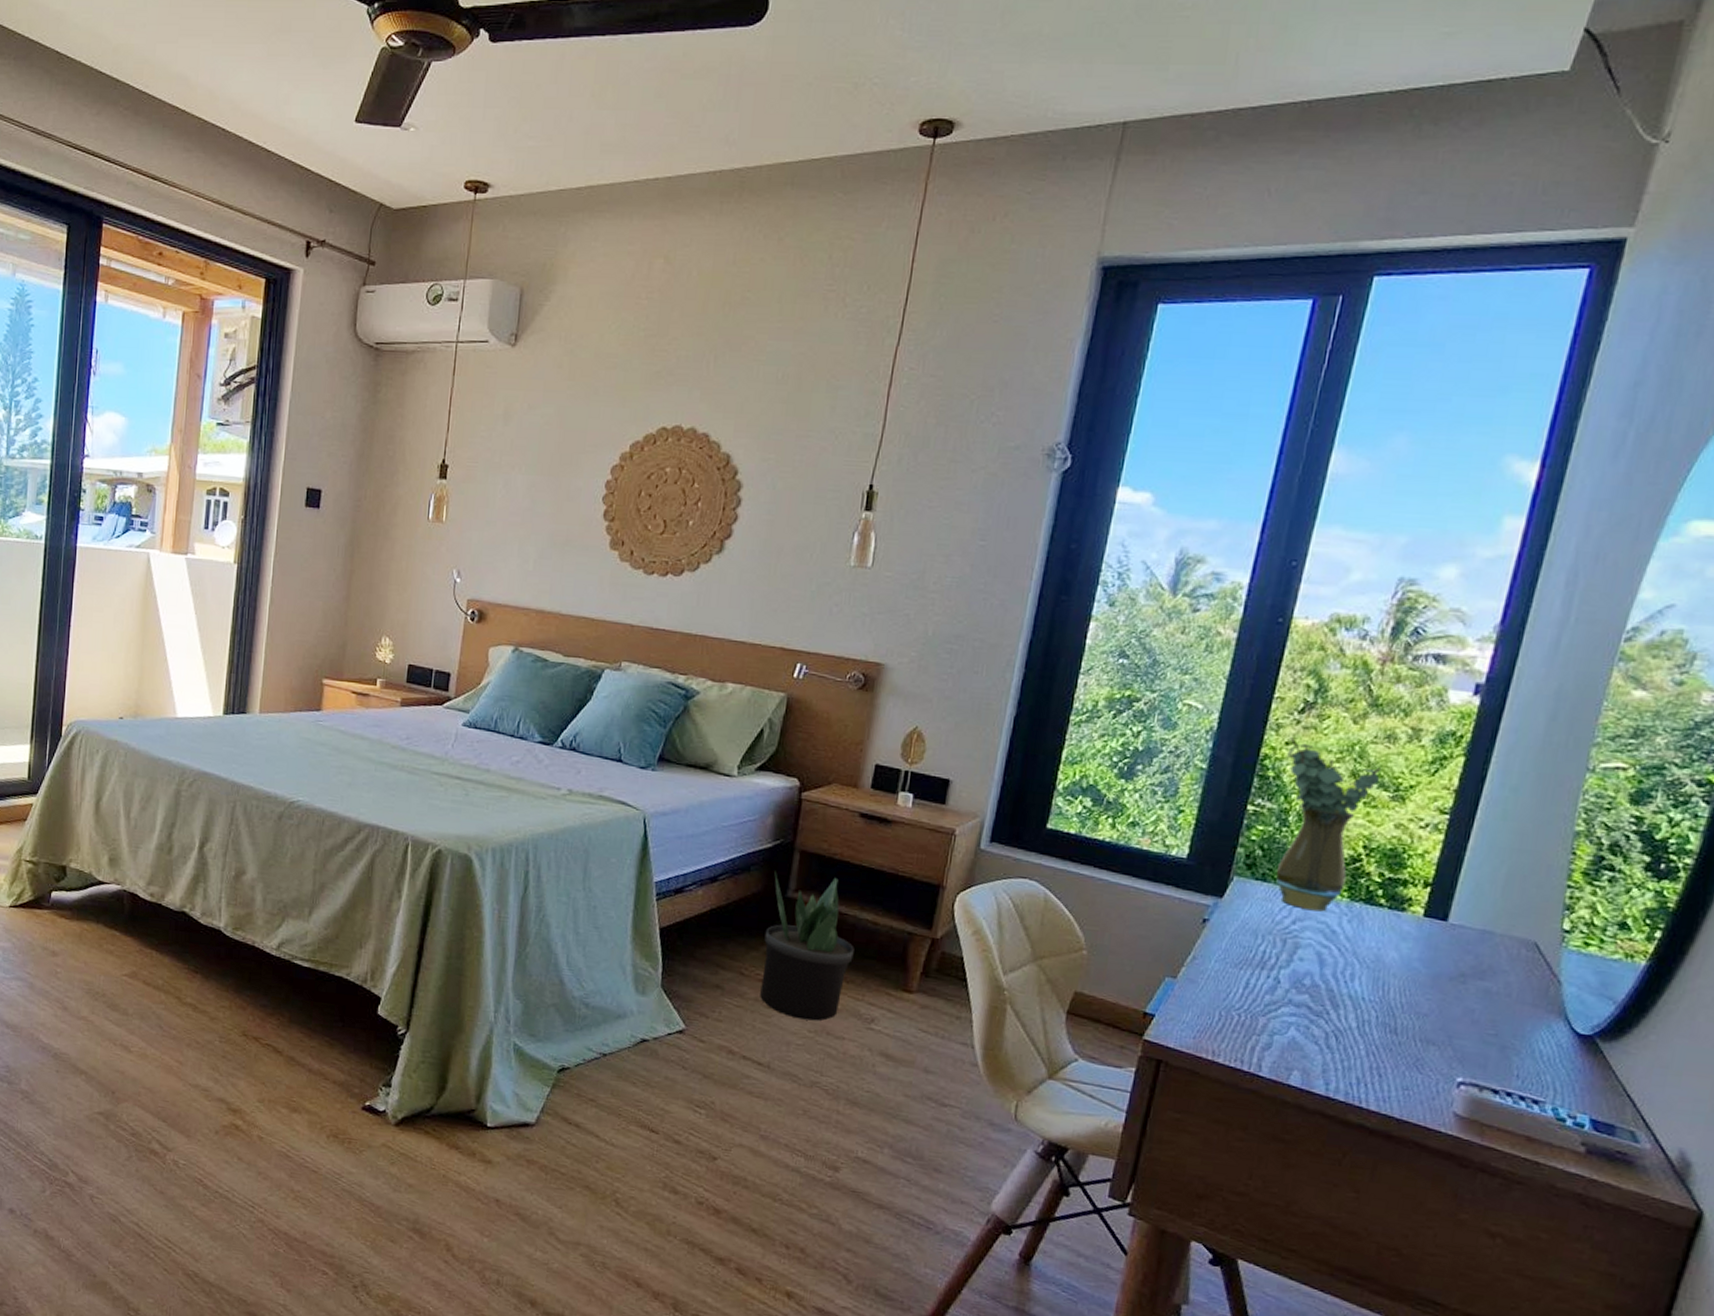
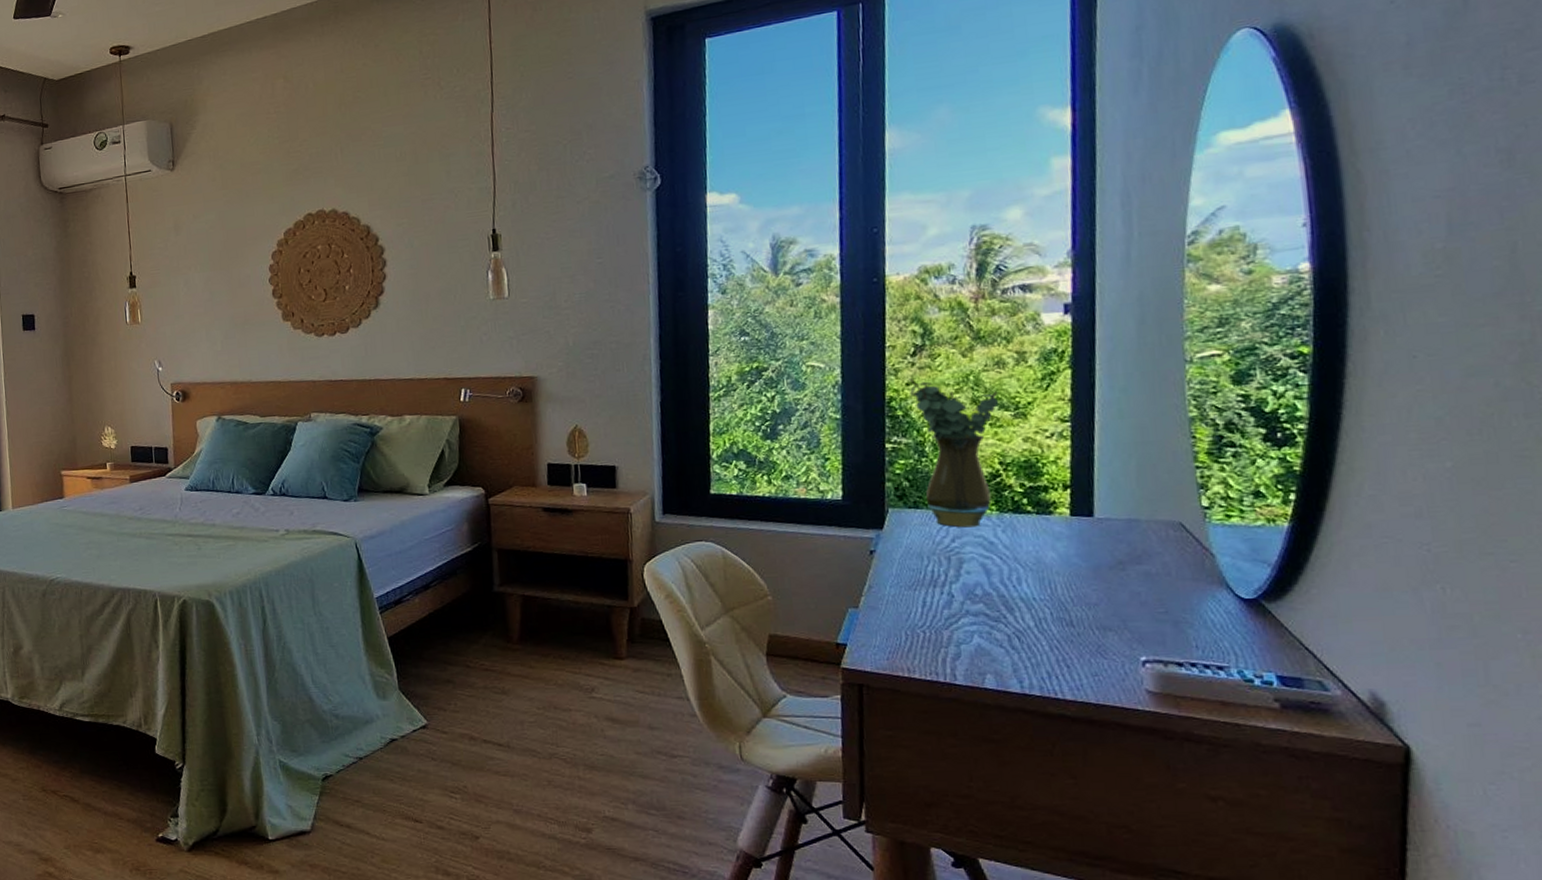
planter: present [760,871,854,1021] -> none [478,567,564,699]

